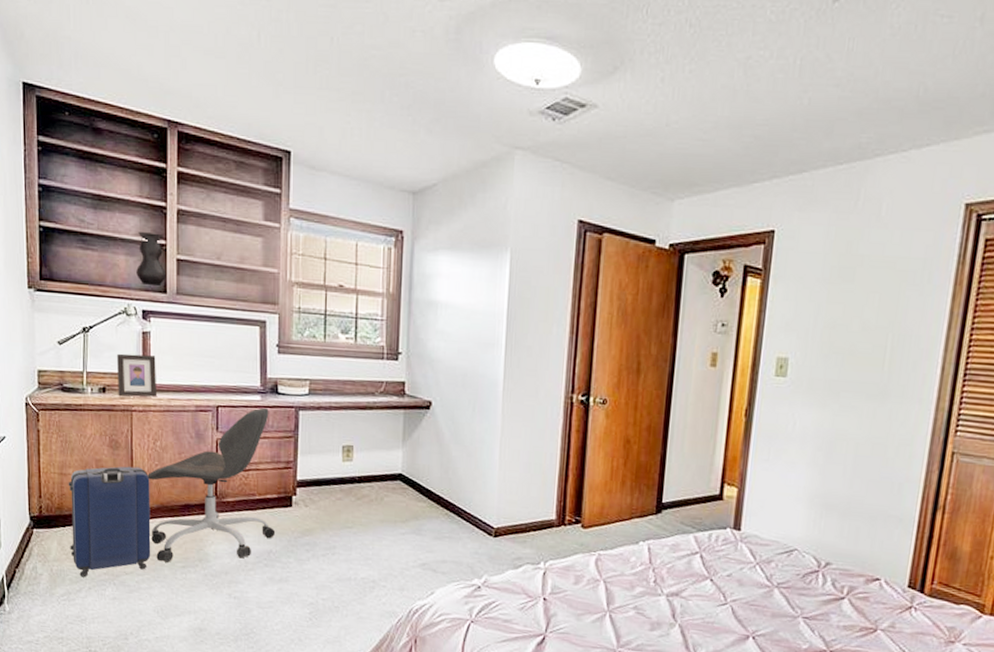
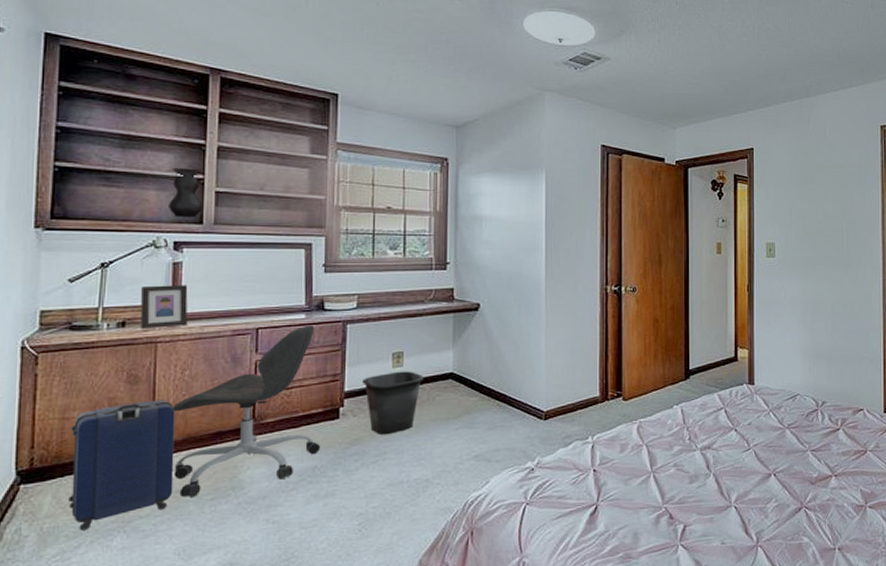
waste bin: none [314,465,373,529] -> present [362,371,424,434]

